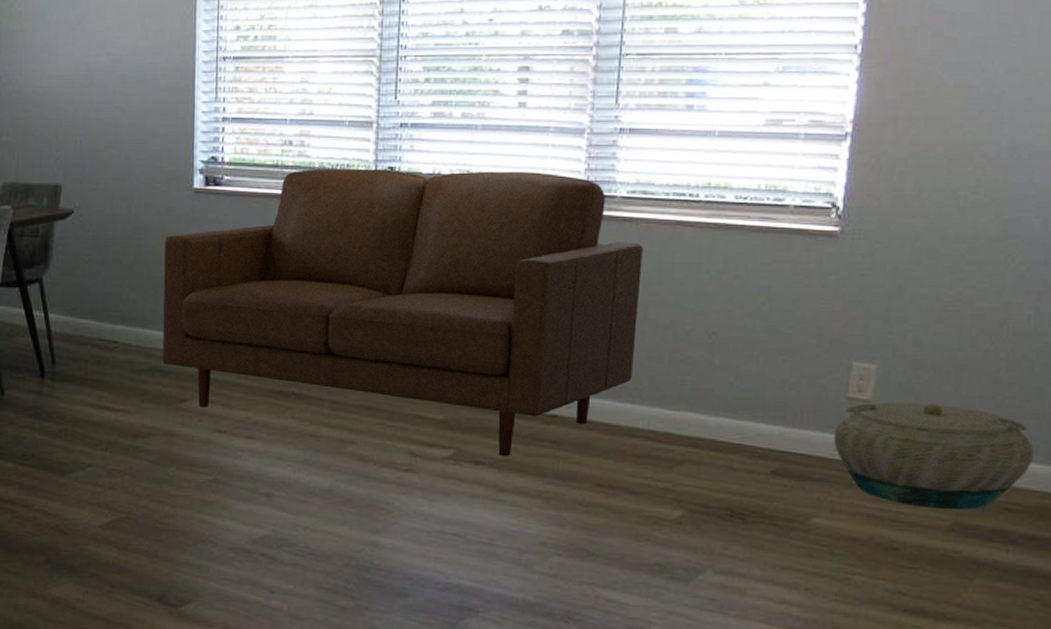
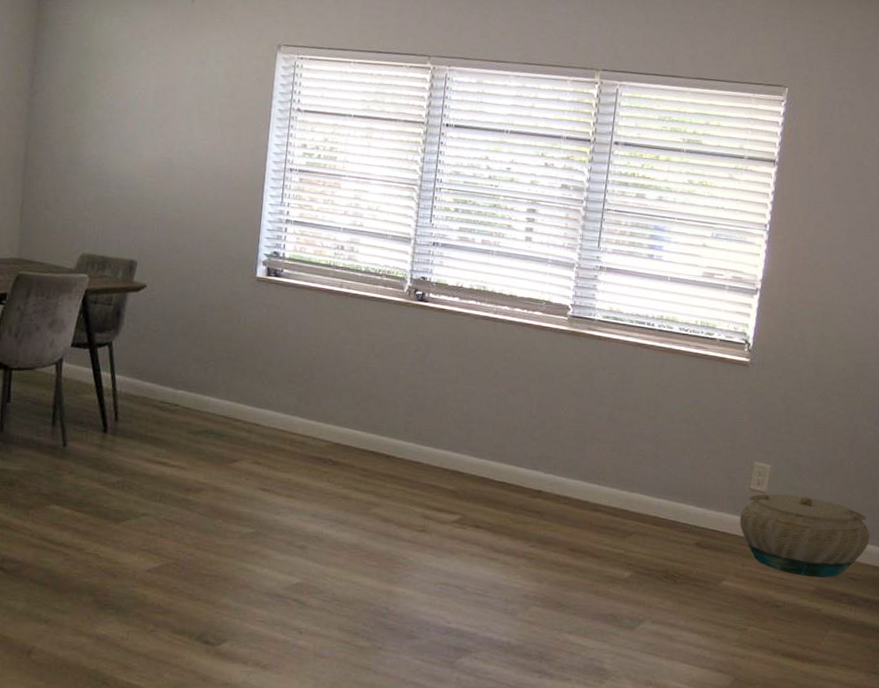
sofa: present [162,169,643,457] -> none [218,271,612,523]

